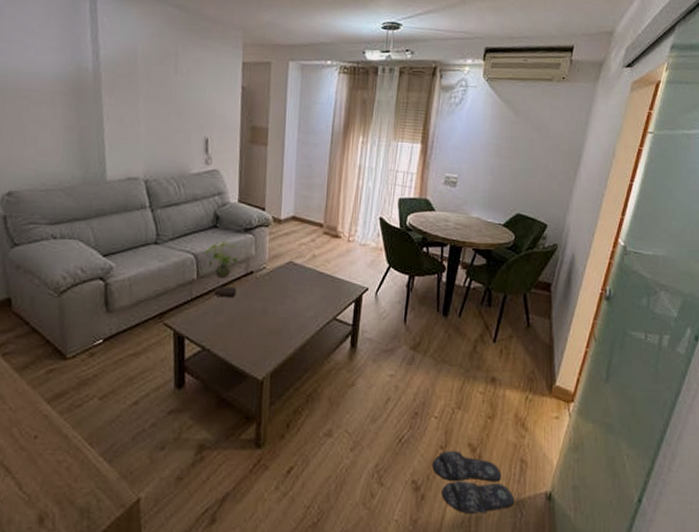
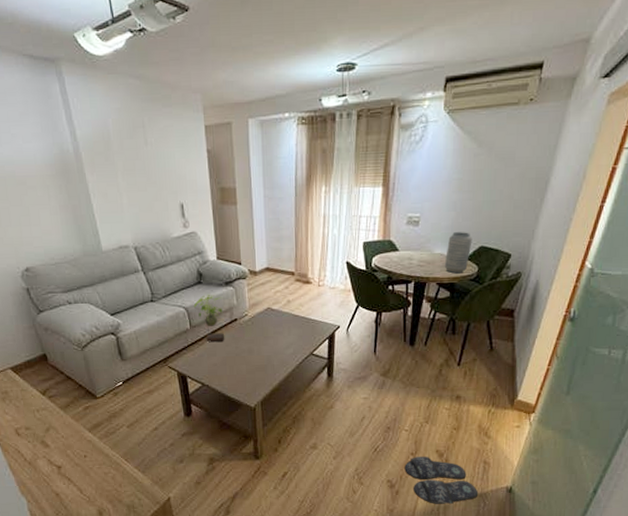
vase: none [481,197,509,241] -> present [444,232,473,274]

